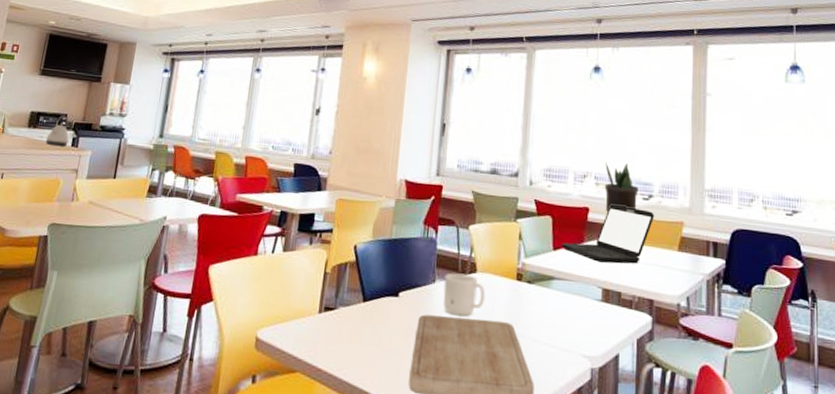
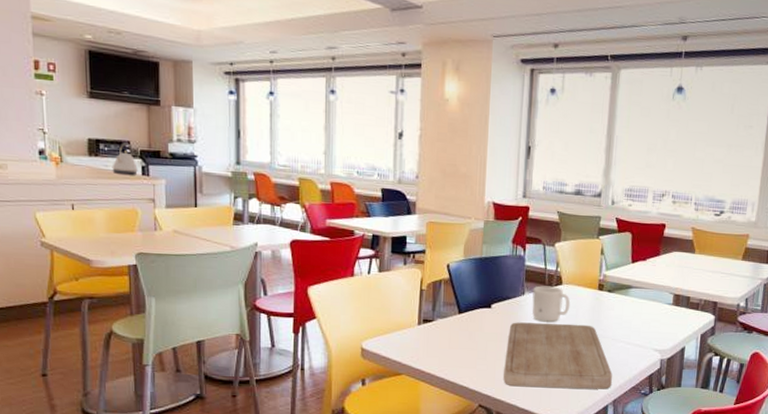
laptop: present [562,204,654,264] -> none [640,220,724,273]
planter: present [604,162,639,212] -> none [680,182,712,227]

